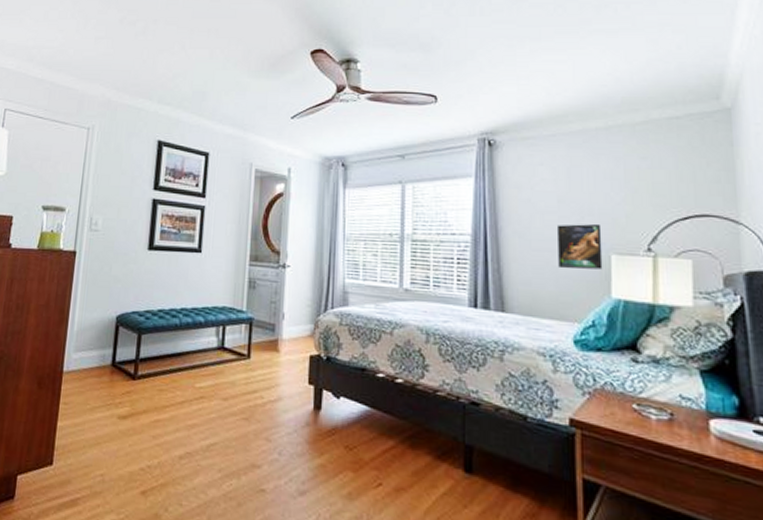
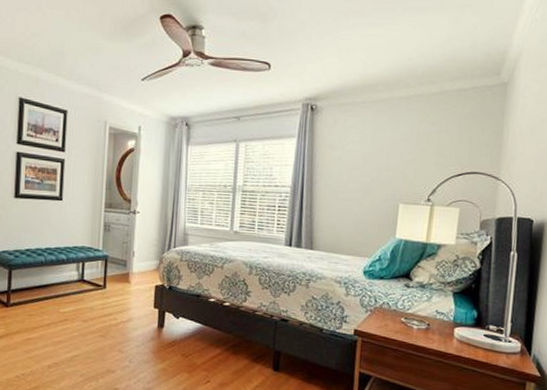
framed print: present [556,223,603,270] -> none [358,178,395,216]

